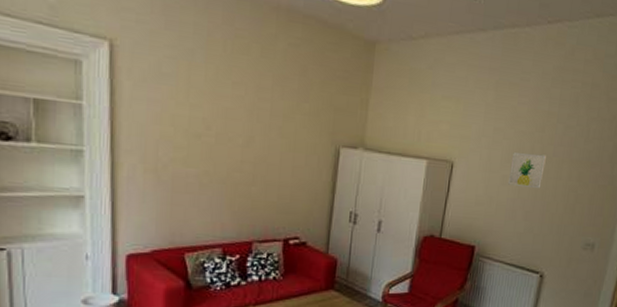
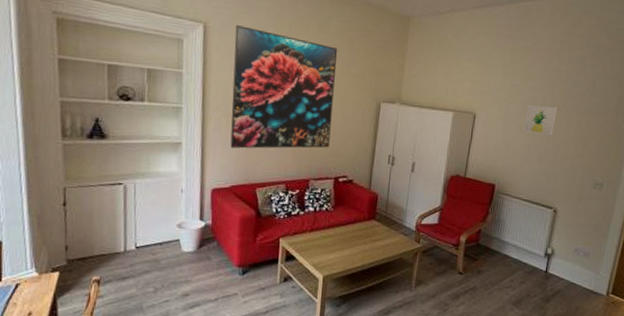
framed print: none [149,44,287,204] -> present [230,25,338,149]

